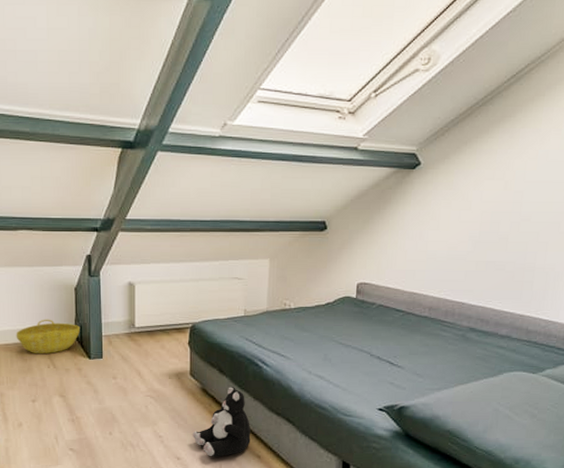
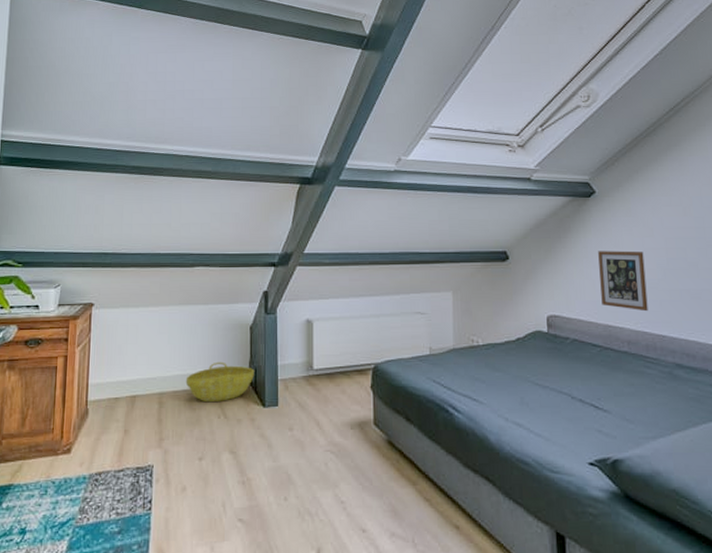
plush toy: present [193,387,251,457] -> none [379,438,447,528]
picture frame: none [410,223,458,281] -> present [598,250,648,312]

